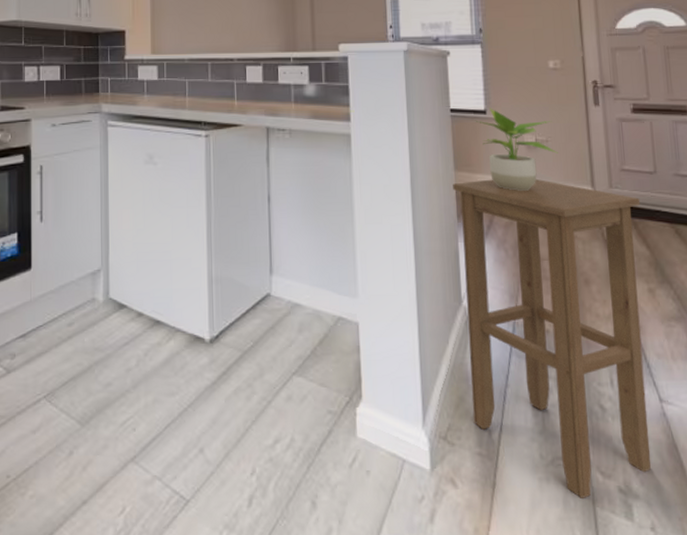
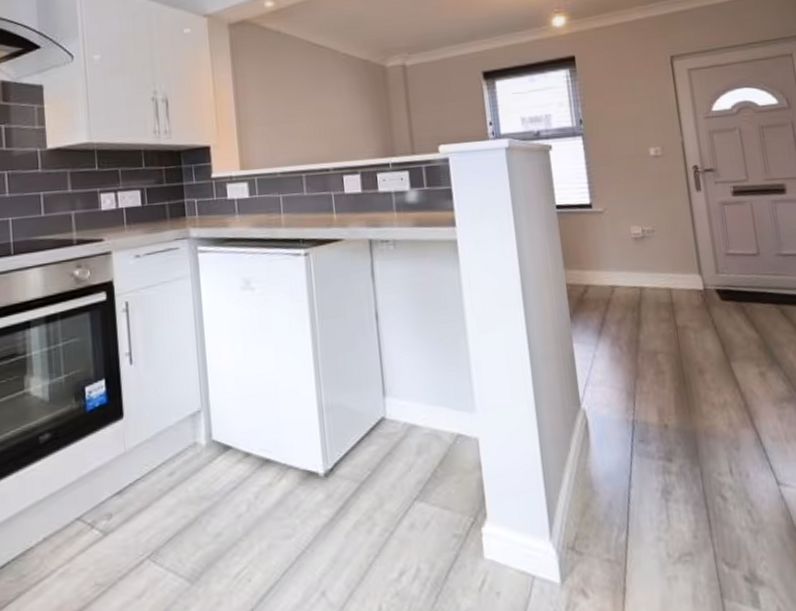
stool: present [453,178,652,498] -> none [563,270,774,593]
potted plant: present [474,108,558,191] -> none [580,201,665,285]

